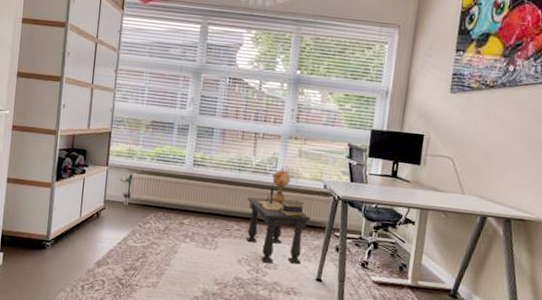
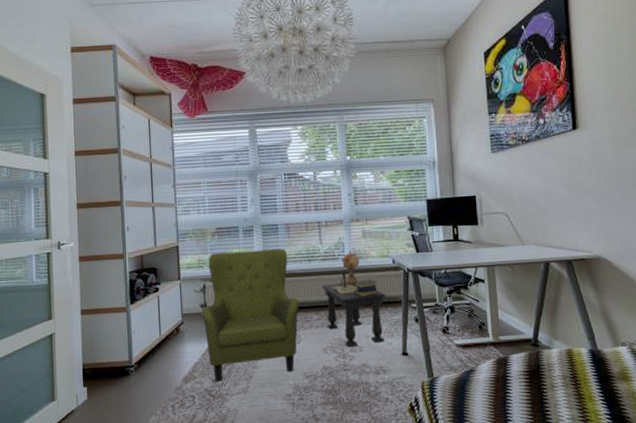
armchair: none [123,146,222,277] -> present [201,249,299,382]

